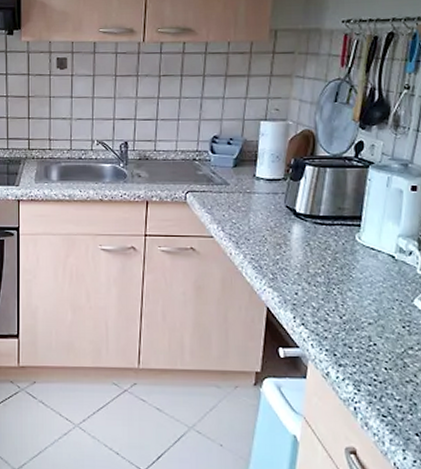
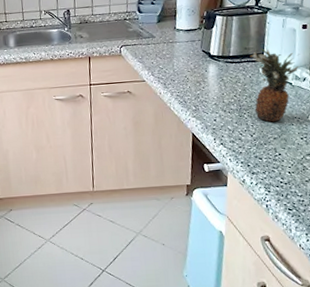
fruit: none [344,210,408,303] -> present [250,48,301,122]

